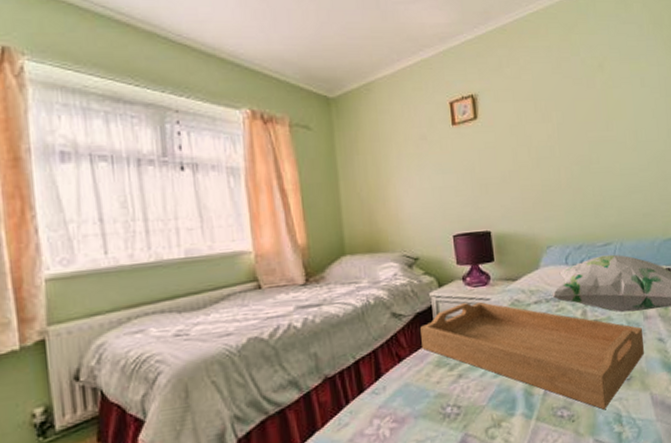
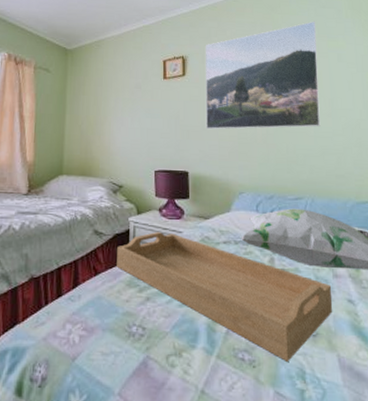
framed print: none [497,40,626,180] -> present [205,21,321,130]

